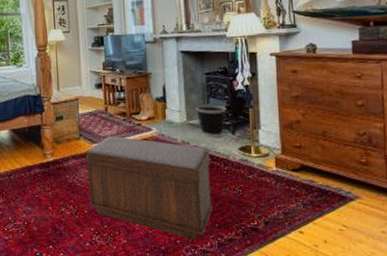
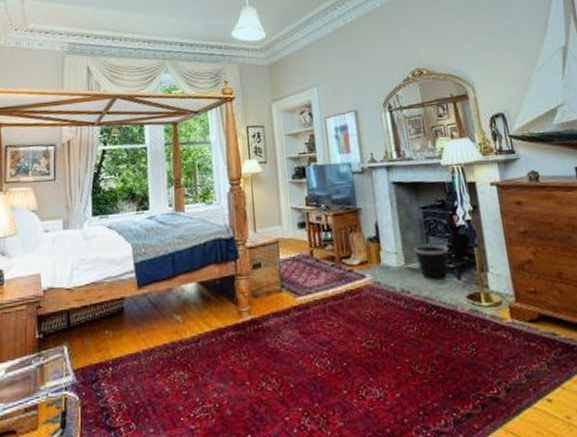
bench: present [85,135,213,241] -> none [288,285,444,418]

